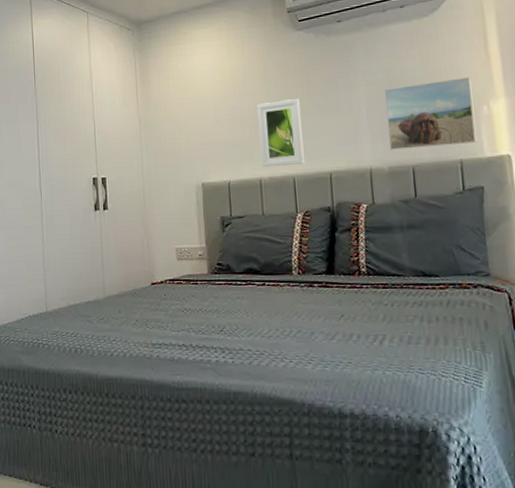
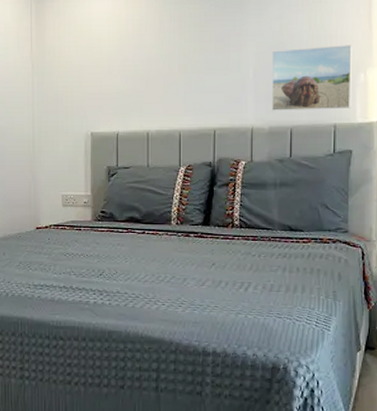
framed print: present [256,99,305,168] -> none [149,54,191,121]

